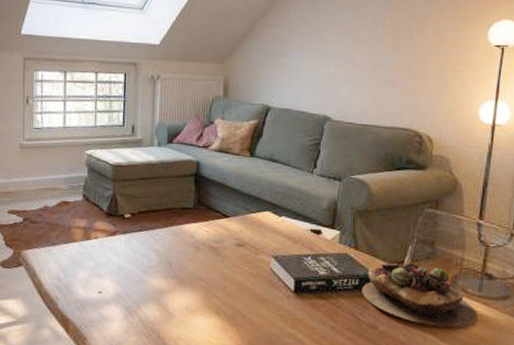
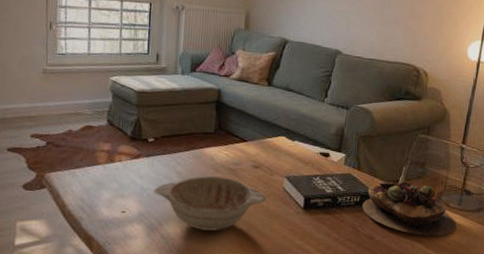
decorative bowl: none [131,254,253,315] -> present [154,176,268,231]

